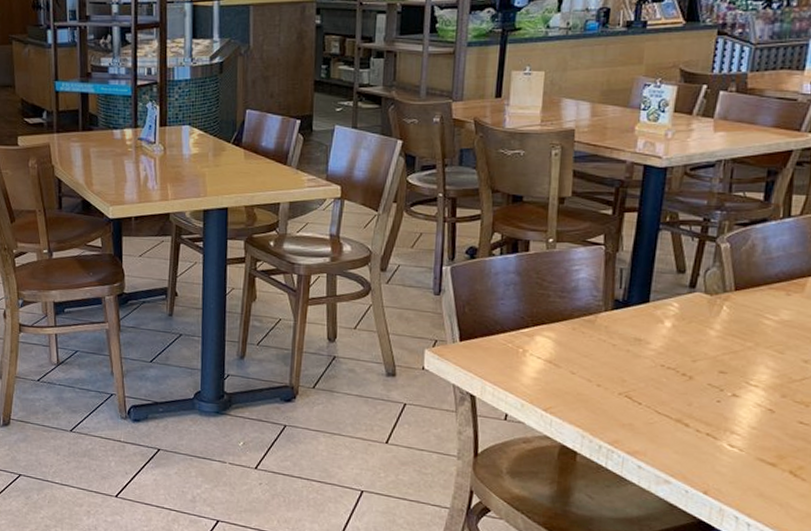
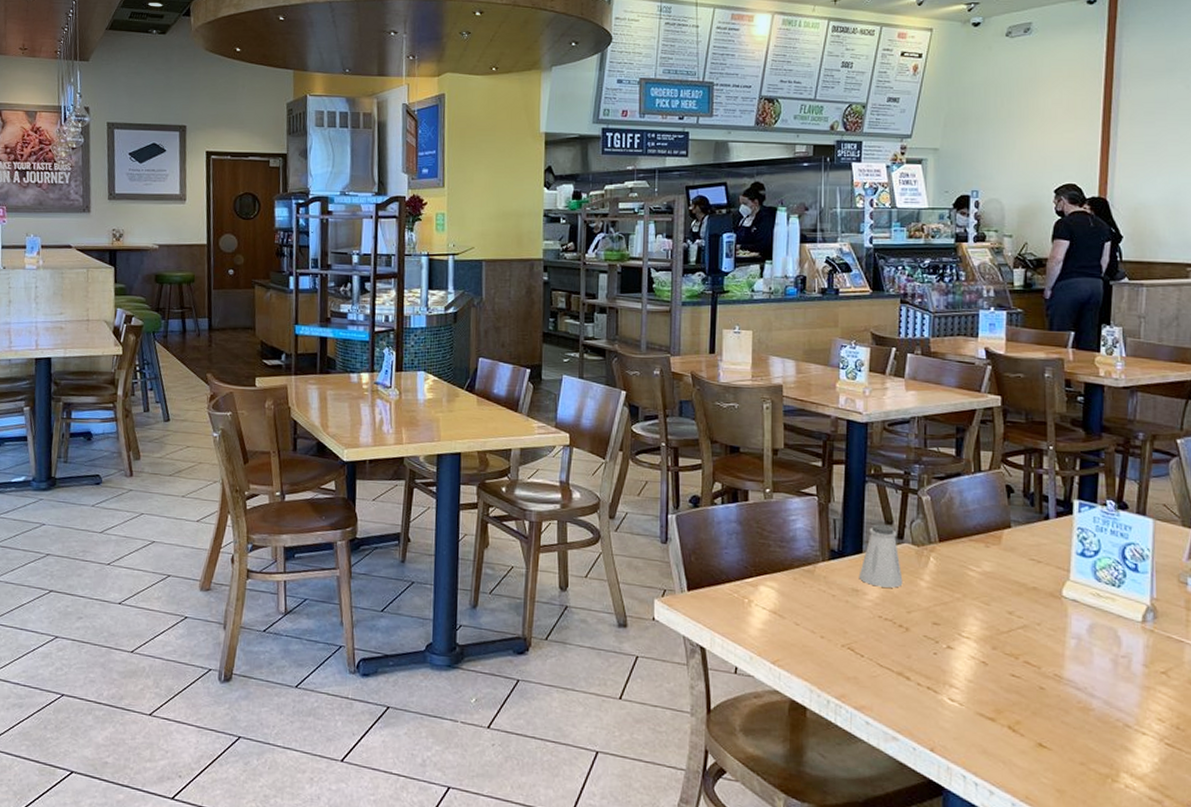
saltshaker: none [642,273,691,337] -> present [858,524,903,588]

